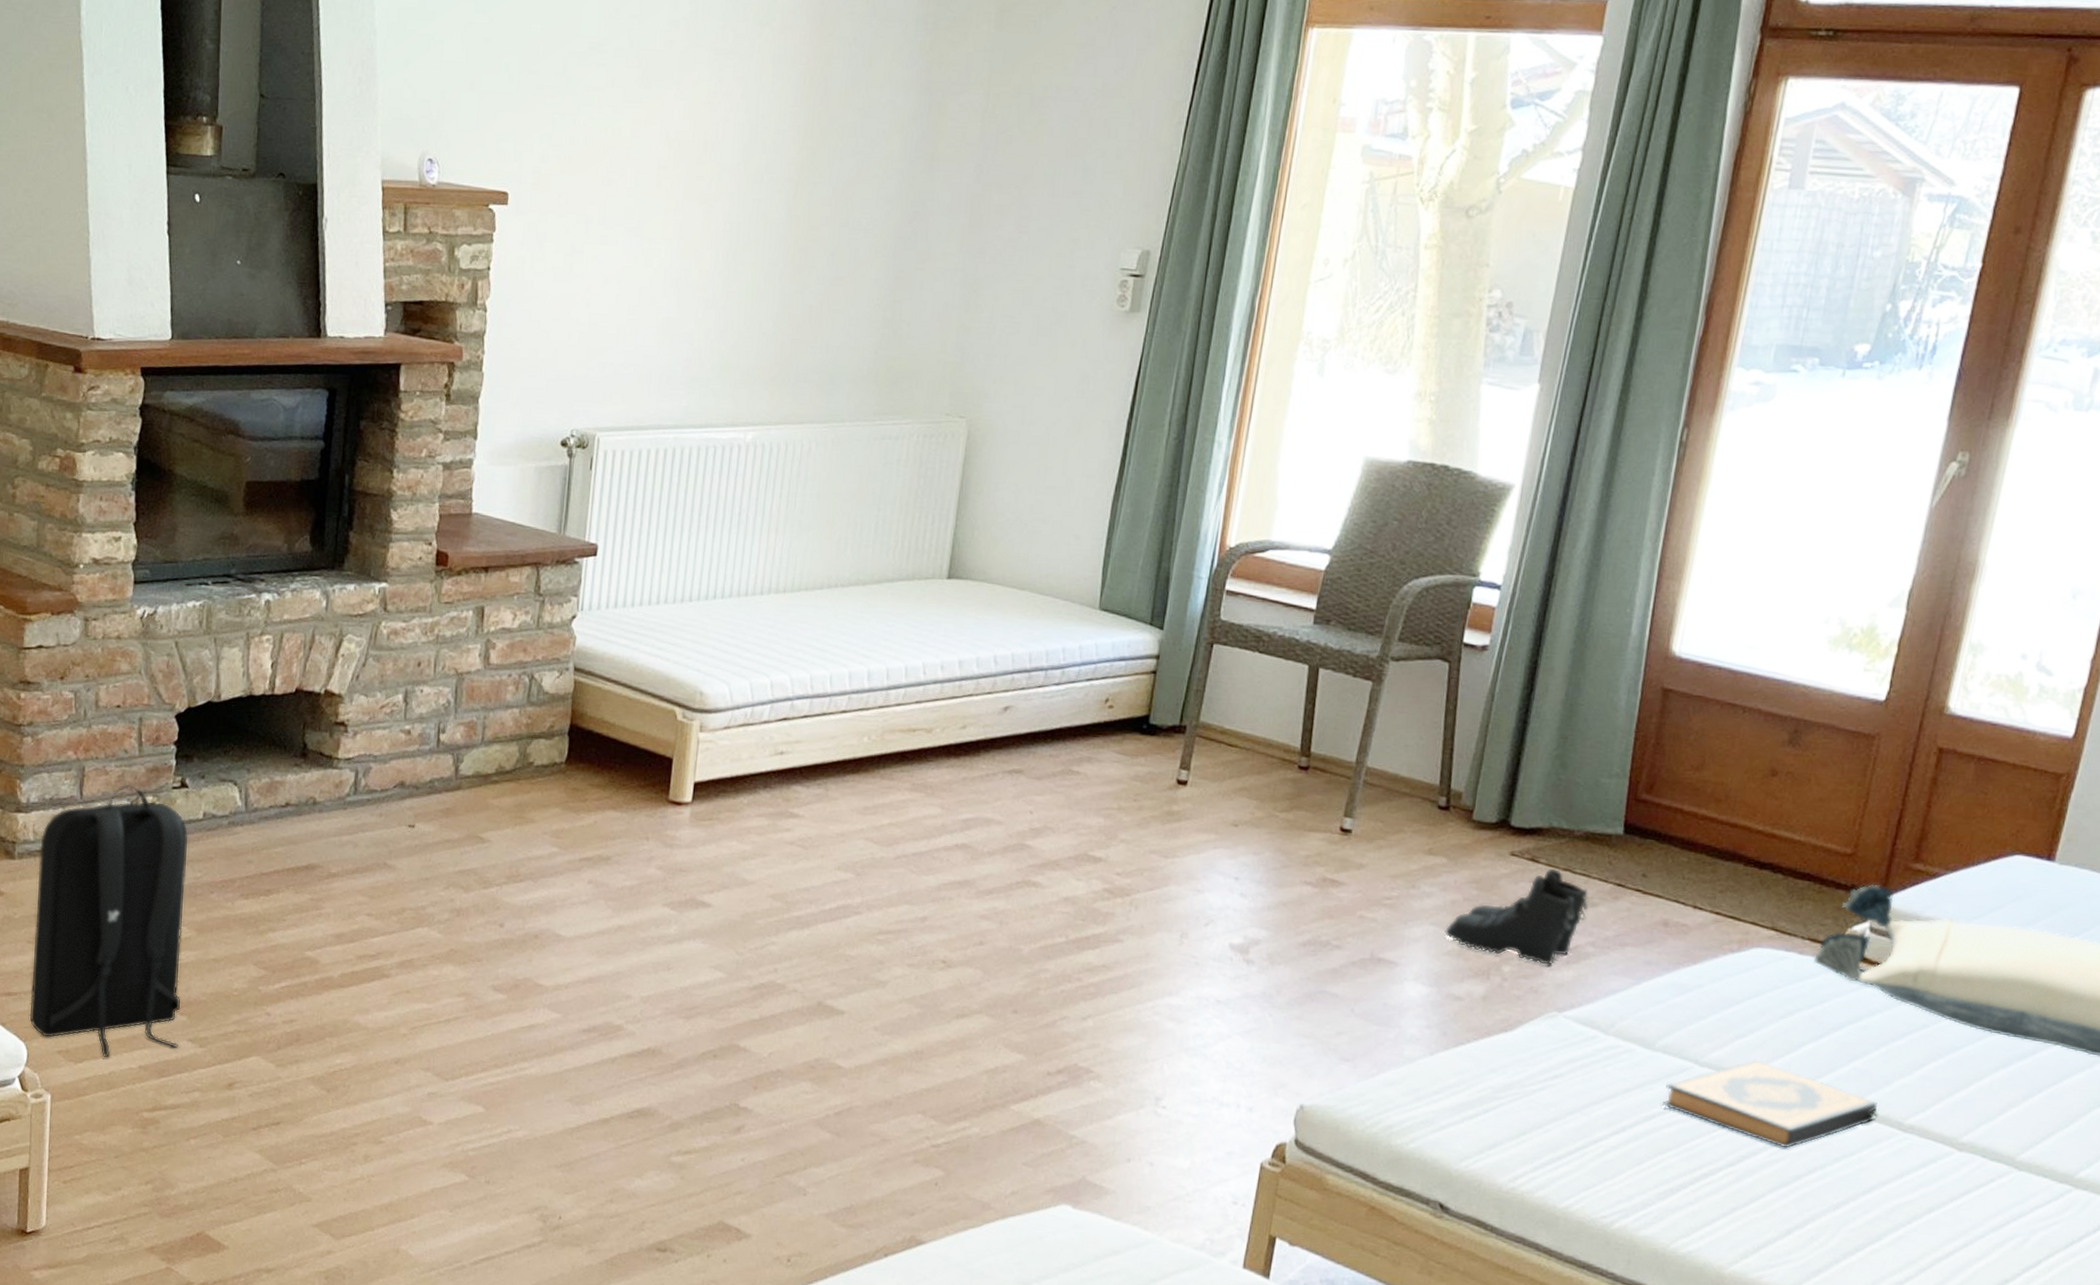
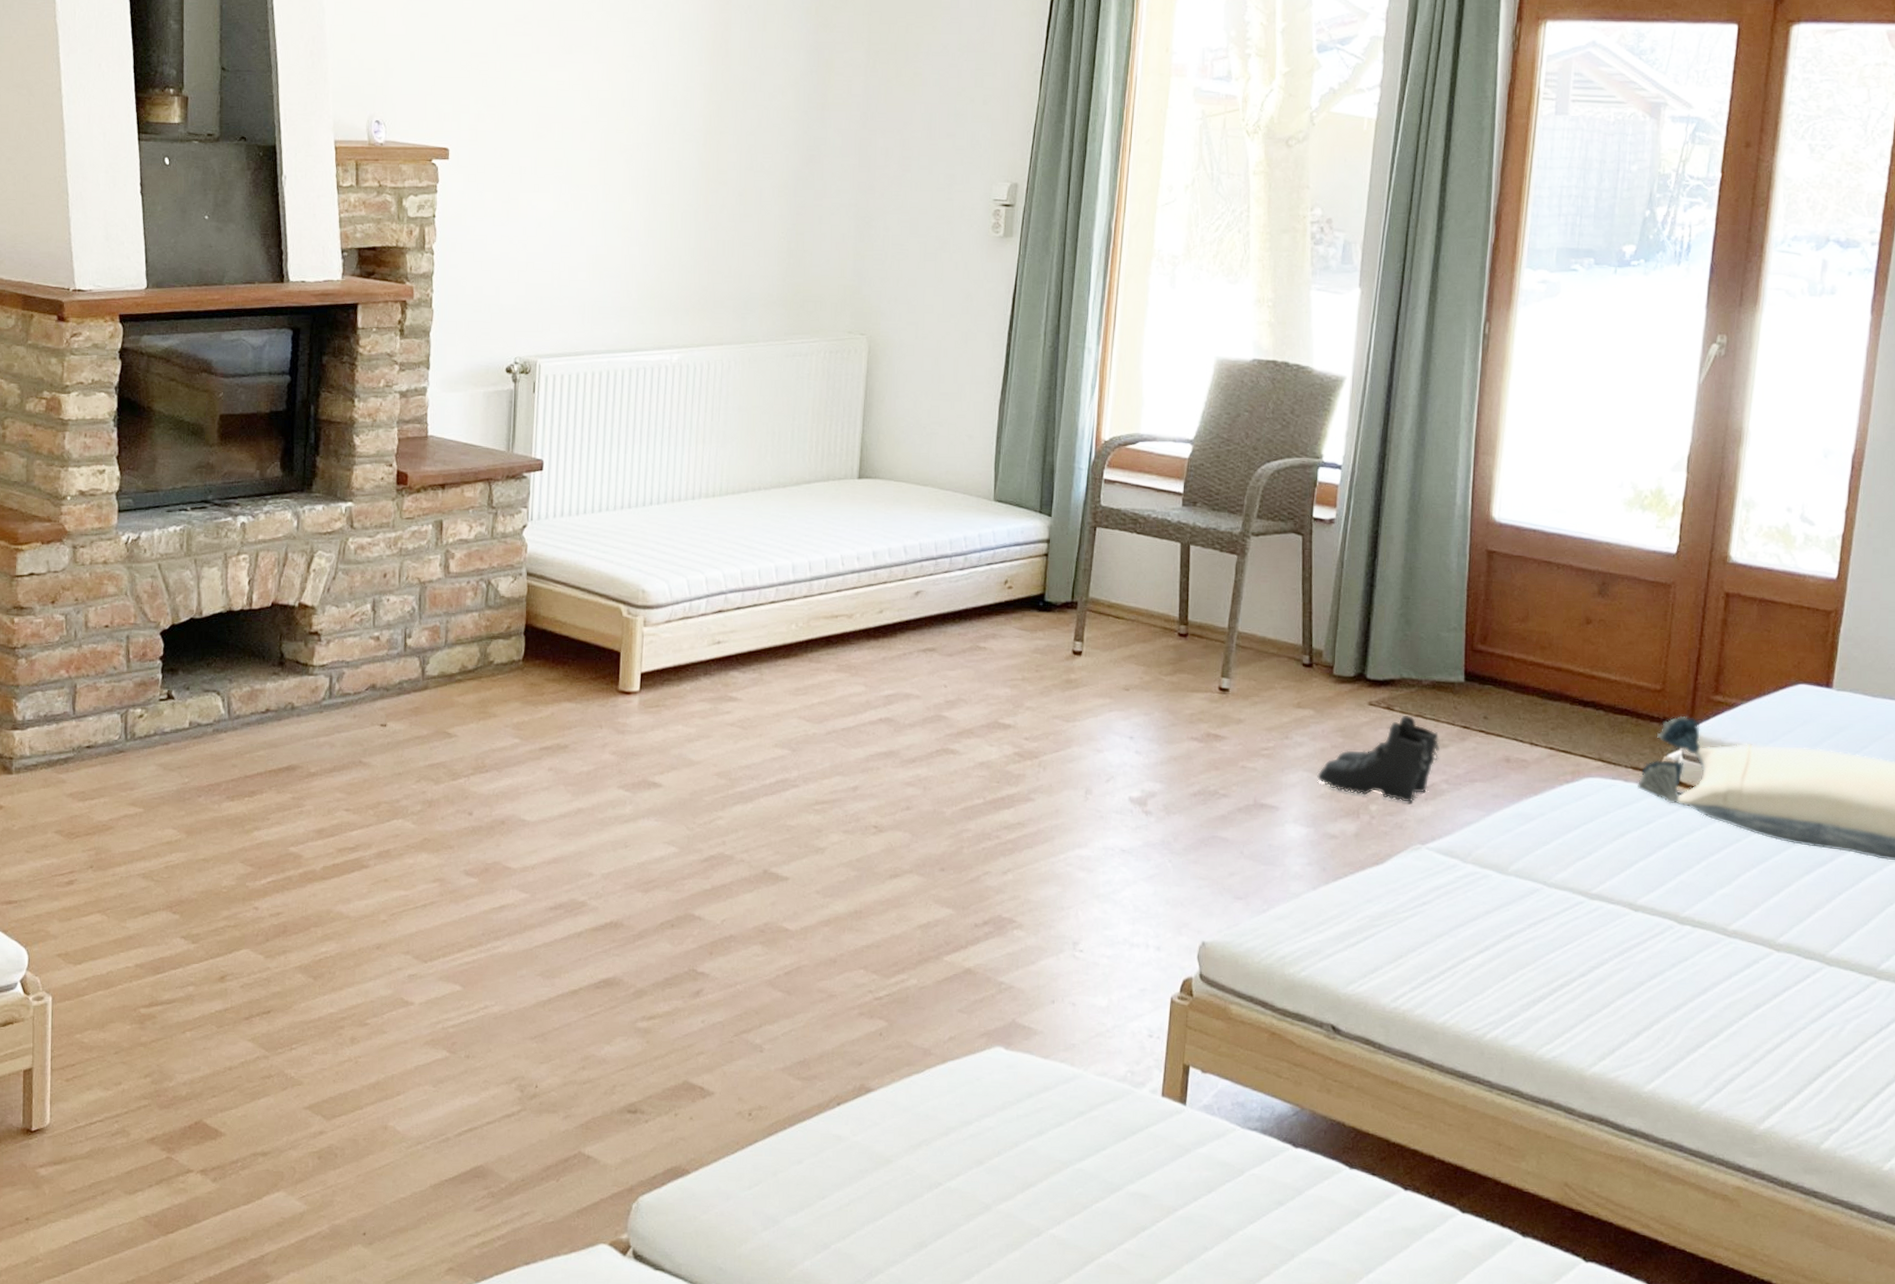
backpack: present [29,784,189,1058] -> none [29,698,176,959]
hardback book: present [1662,1060,1877,1149] -> none [1519,879,1703,958]

